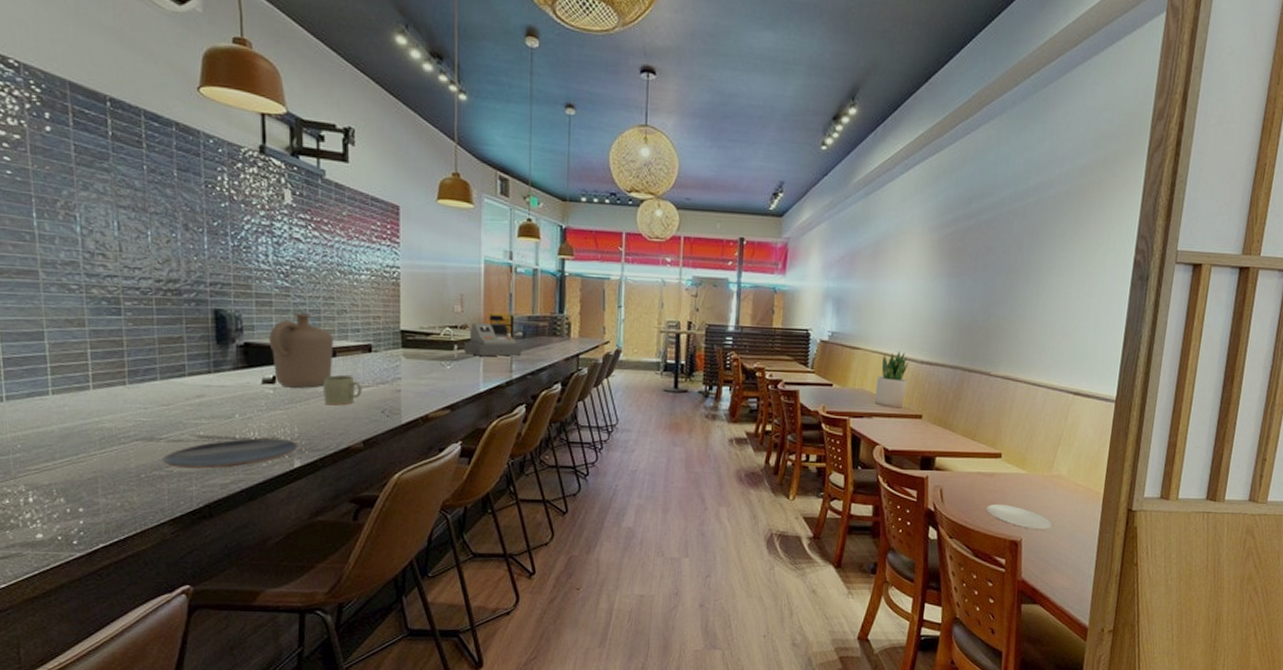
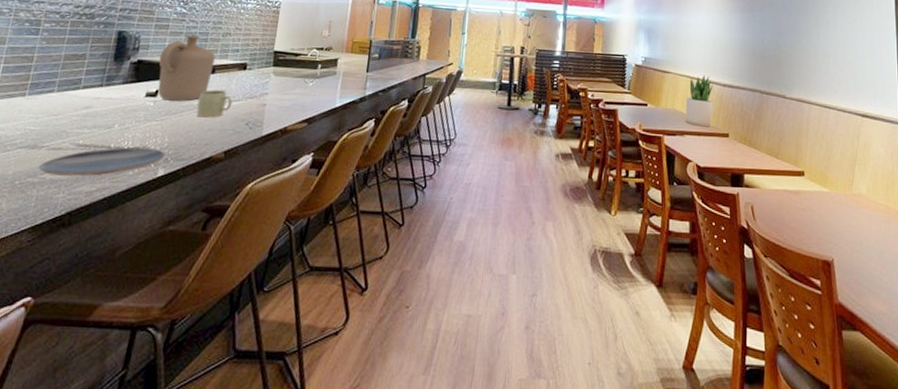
cash register: present [465,315,522,357] -> none [327,39,377,76]
plate: present [986,504,1052,530] -> none [796,222,860,250]

